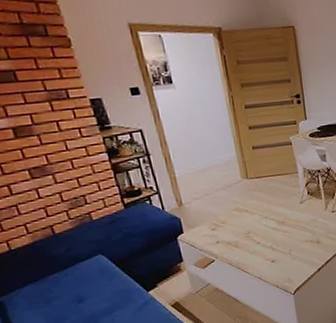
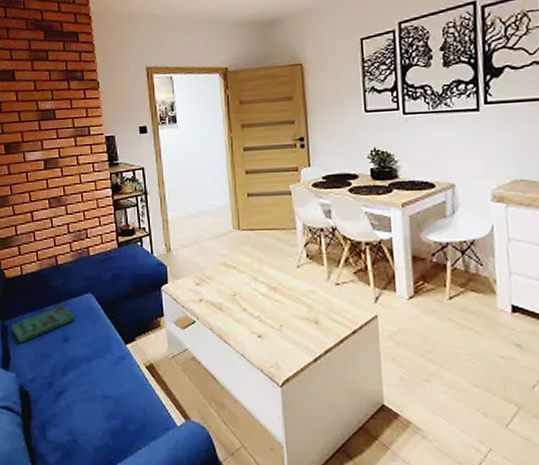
book: none [8,270,87,315] -> present [11,305,74,343]

